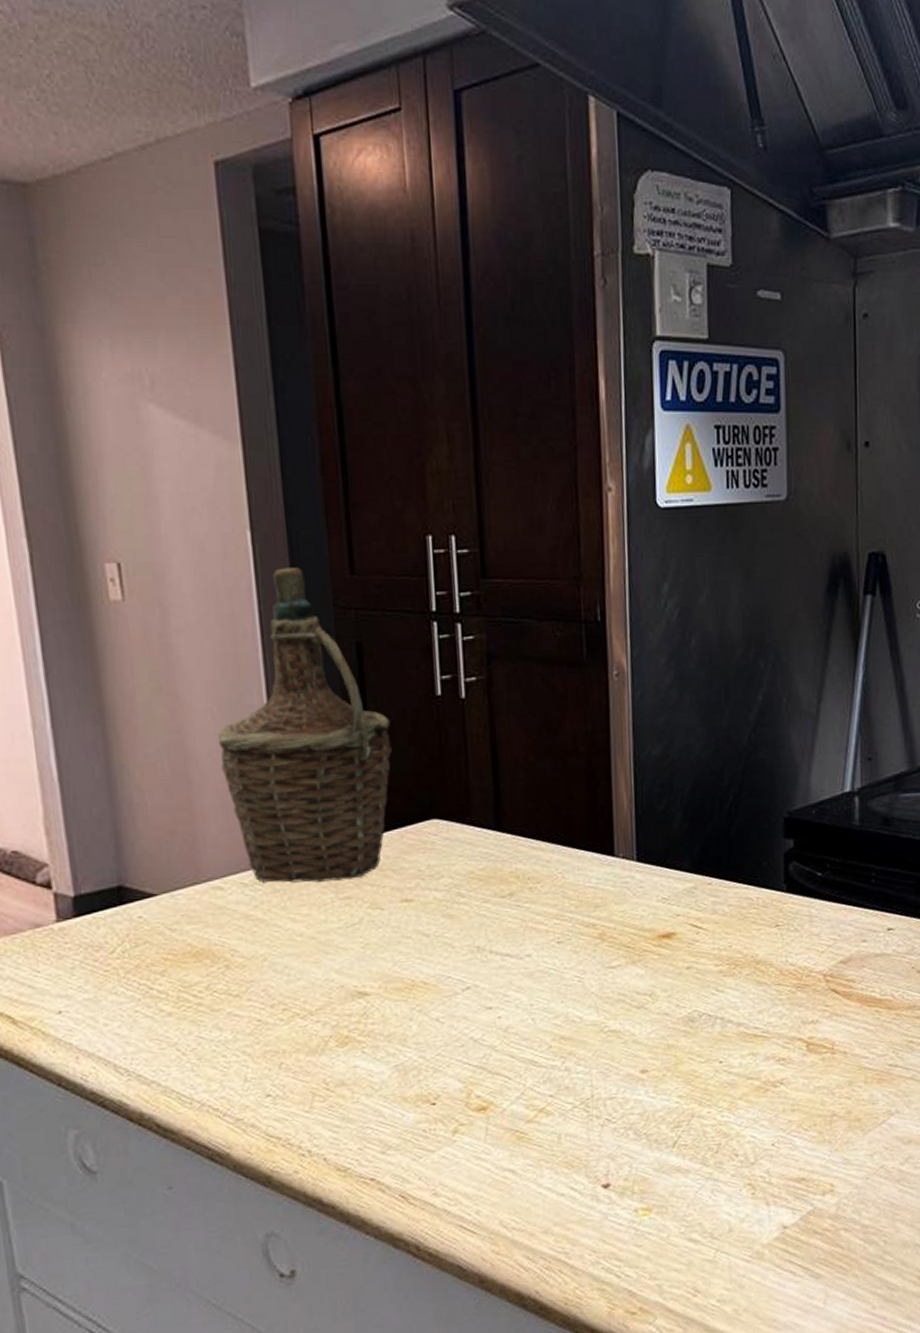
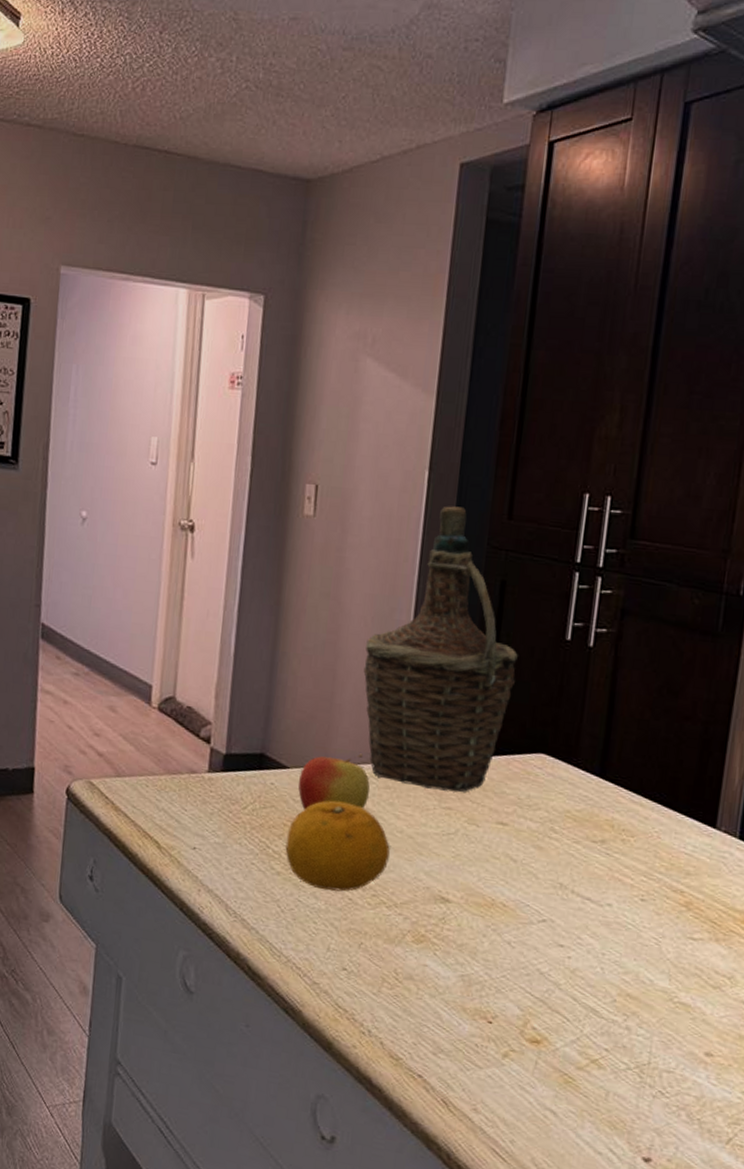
apple: none [170,860,257,938] -> present [298,753,370,810]
fruit: none [170,917,294,1019] -> present [285,801,390,892]

